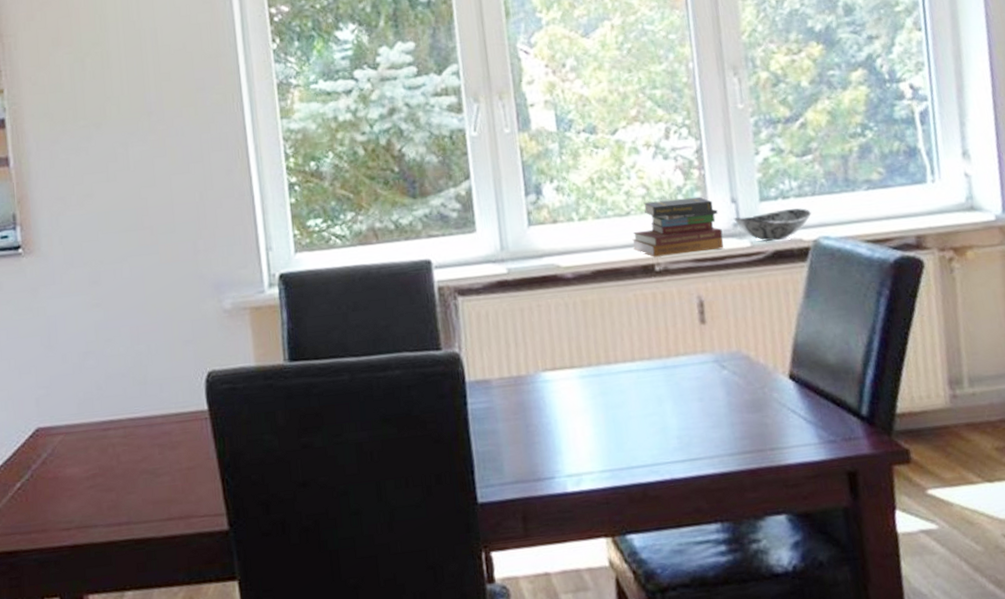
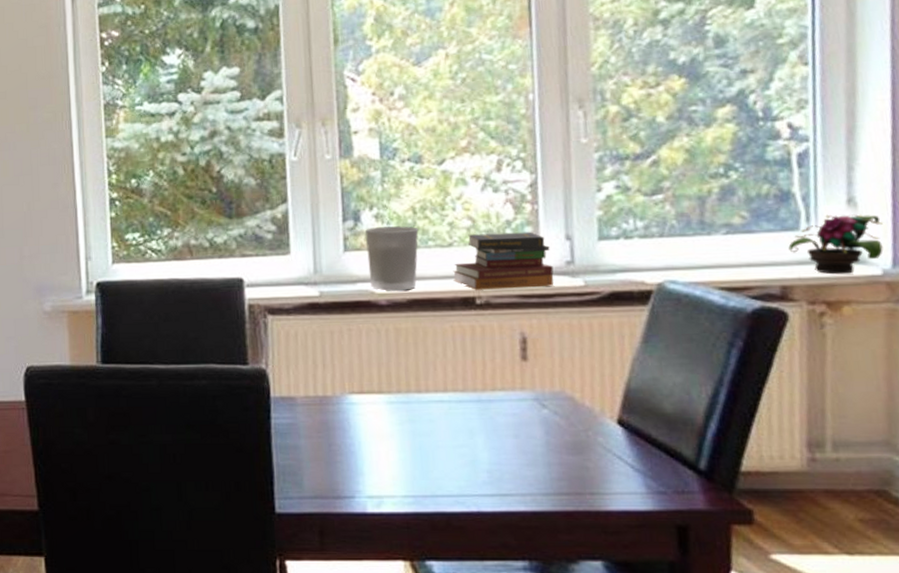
candle holder: none [547,197,599,264] -> present [365,226,419,291]
decorative bowl: present [733,208,811,242] -> none [567,249,657,282]
potted flower: none [919,165,994,222] -> present [788,214,883,274]

